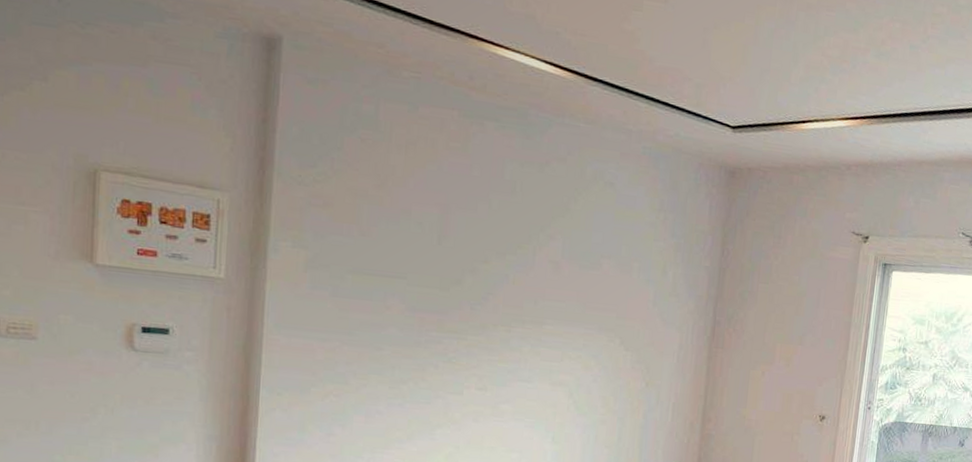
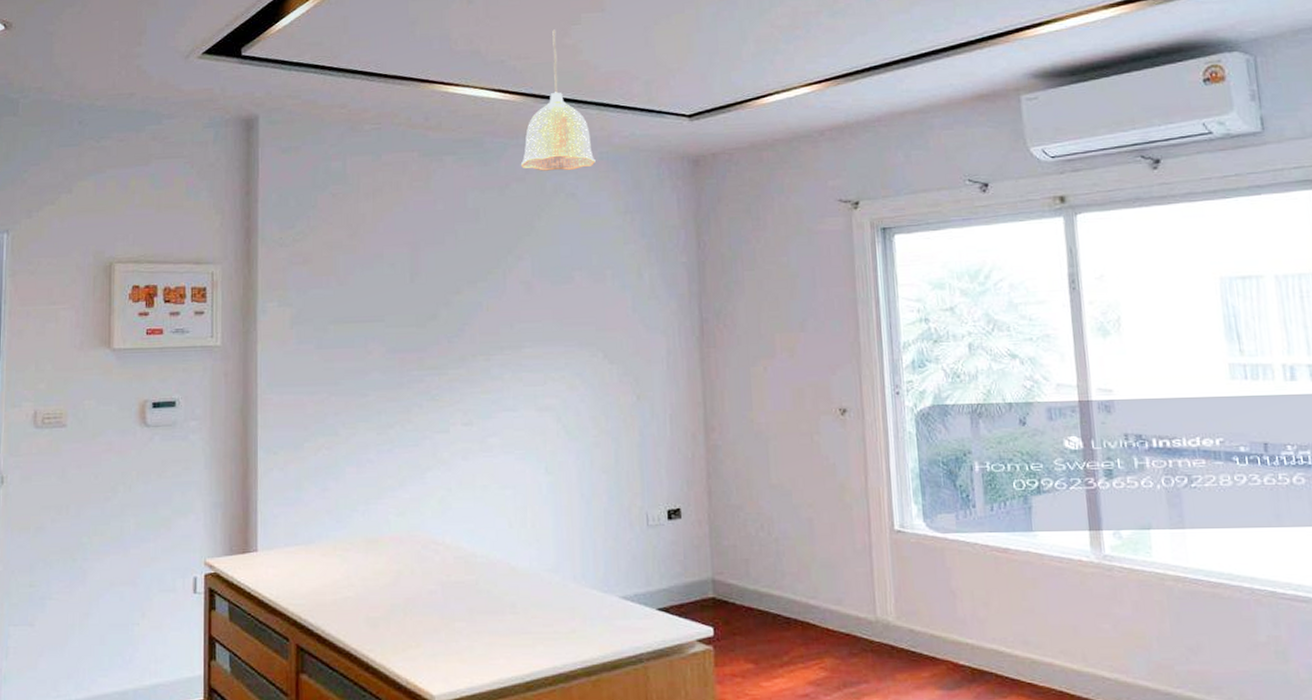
pendant lamp: none [564,10,638,160] -> present [521,29,596,171]

